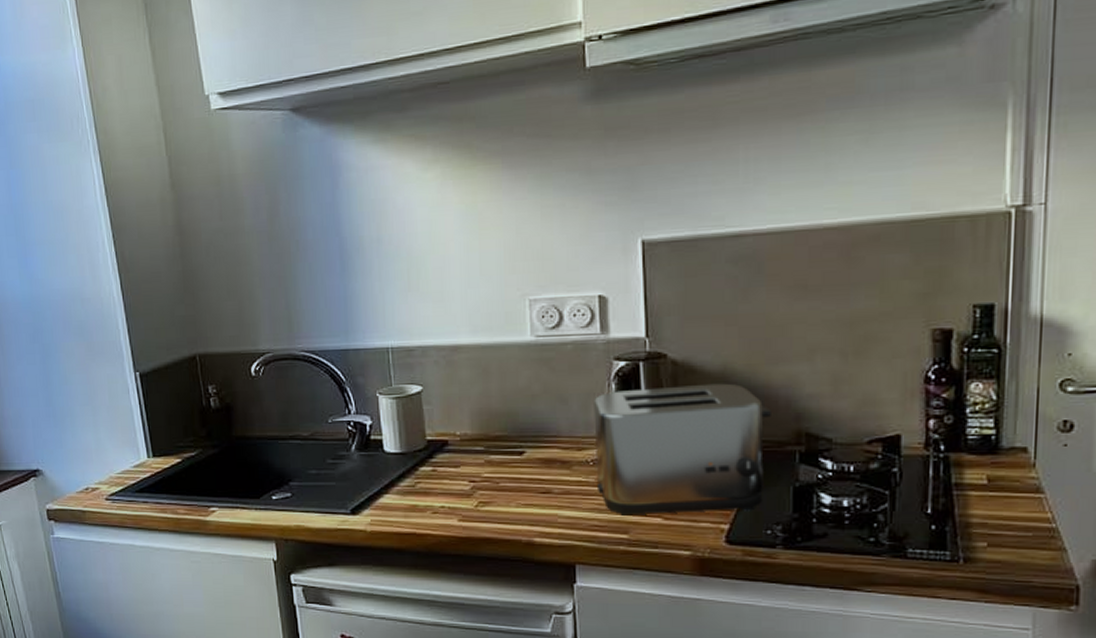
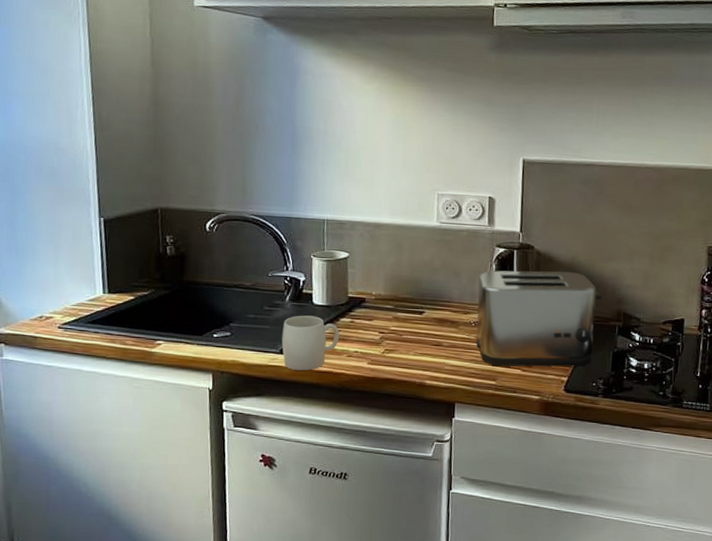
mug: none [351,466,420,534] -> present [281,315,340,371]

